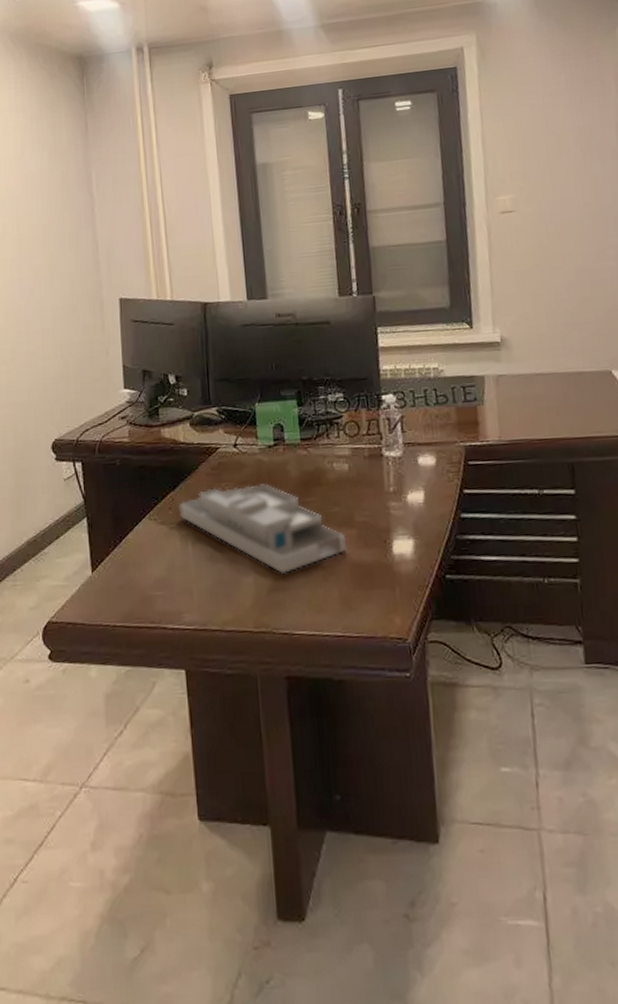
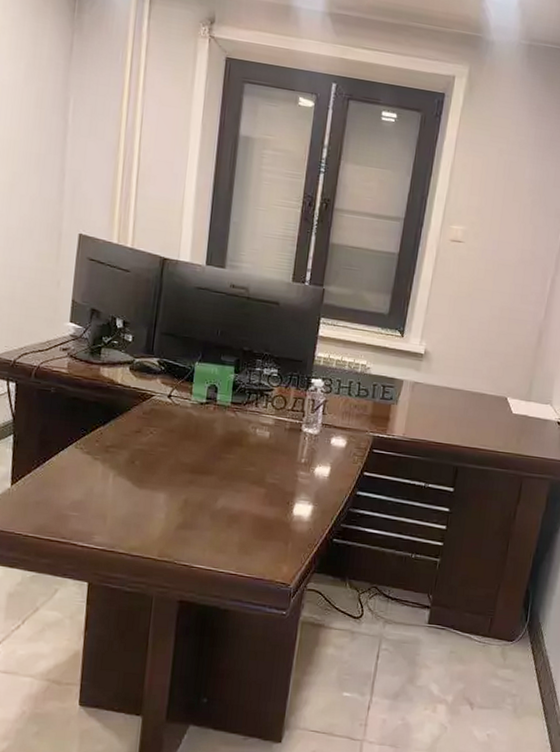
desk organizer: present [178,484,347,574] -> none [106,430,255,515]

